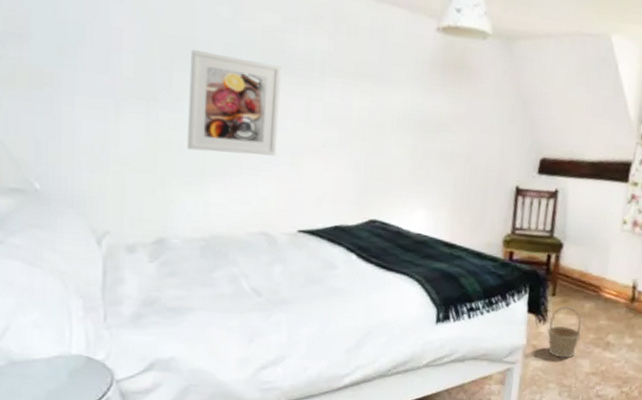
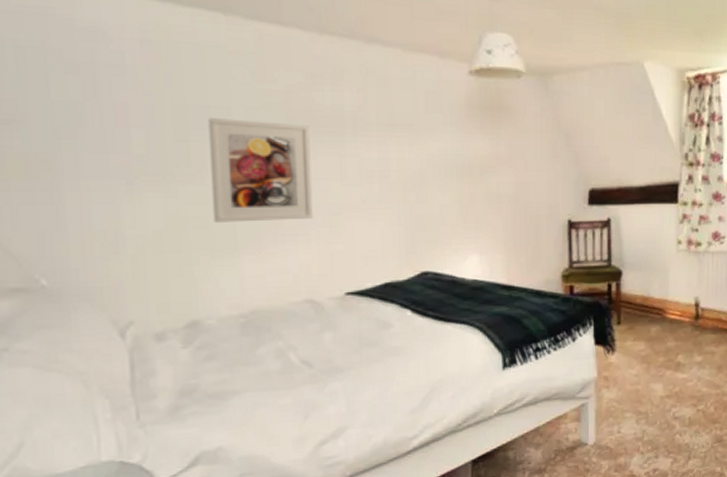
basket: present [547,305,582,359] -> none [617,332,650,386]

